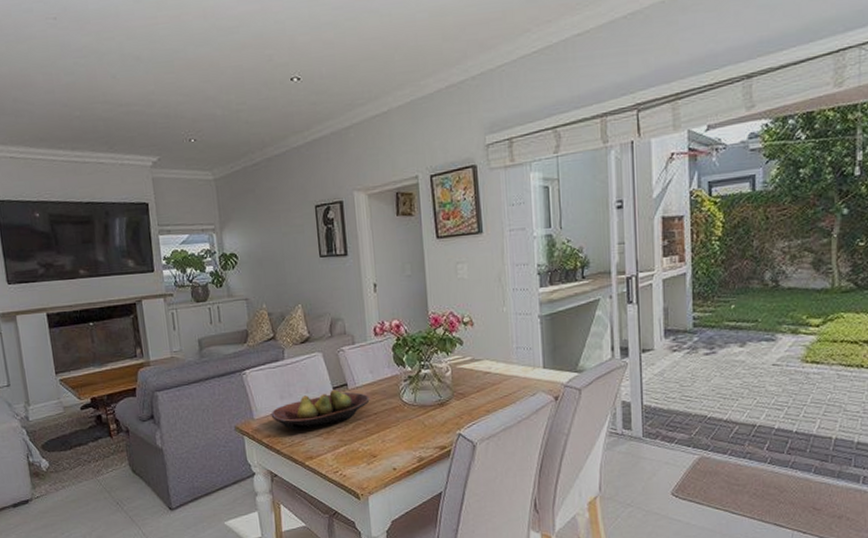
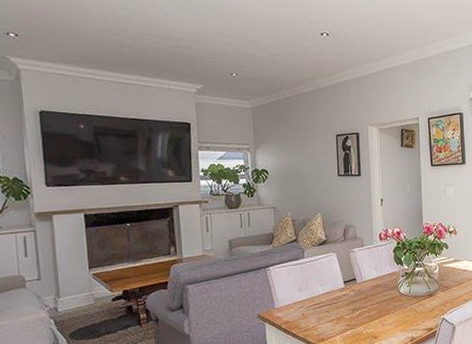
fruit bowl: present [271,389,370,431] -> none [290,283,374,318]

